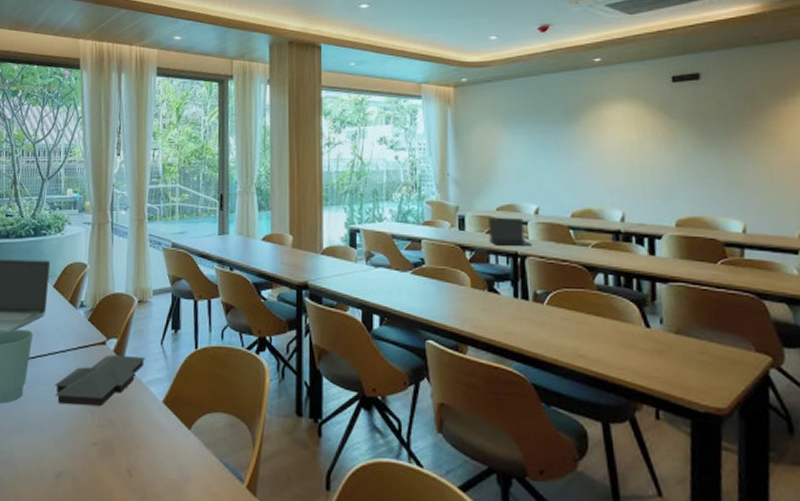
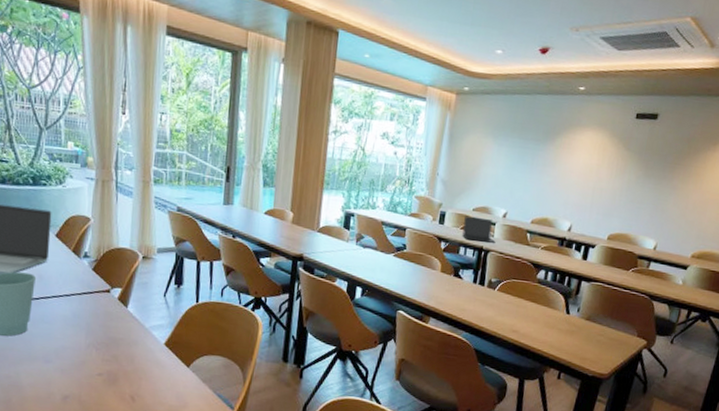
papers: present [54,354,146,406] -> none [59,301,150,344]

